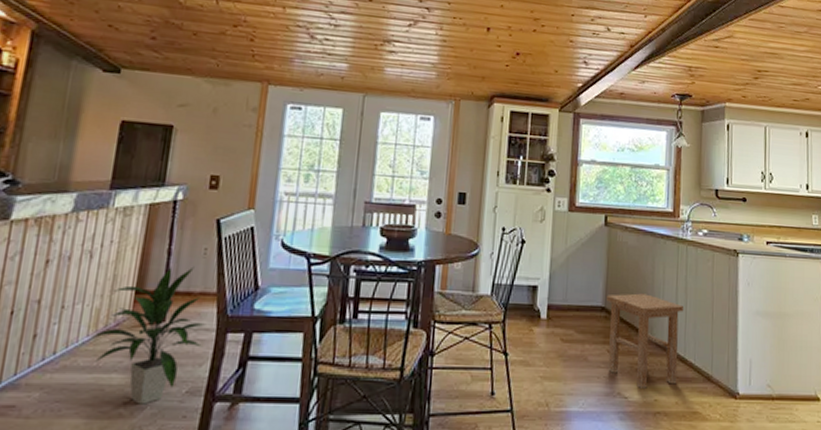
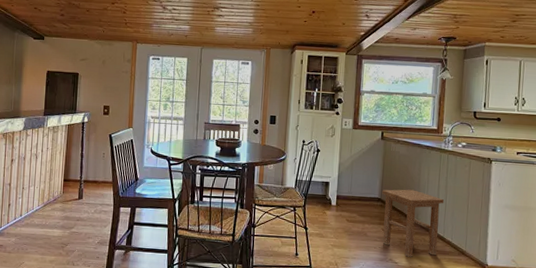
indoor plant: present [91,266,206,405] -> none [40,165,107,249]

